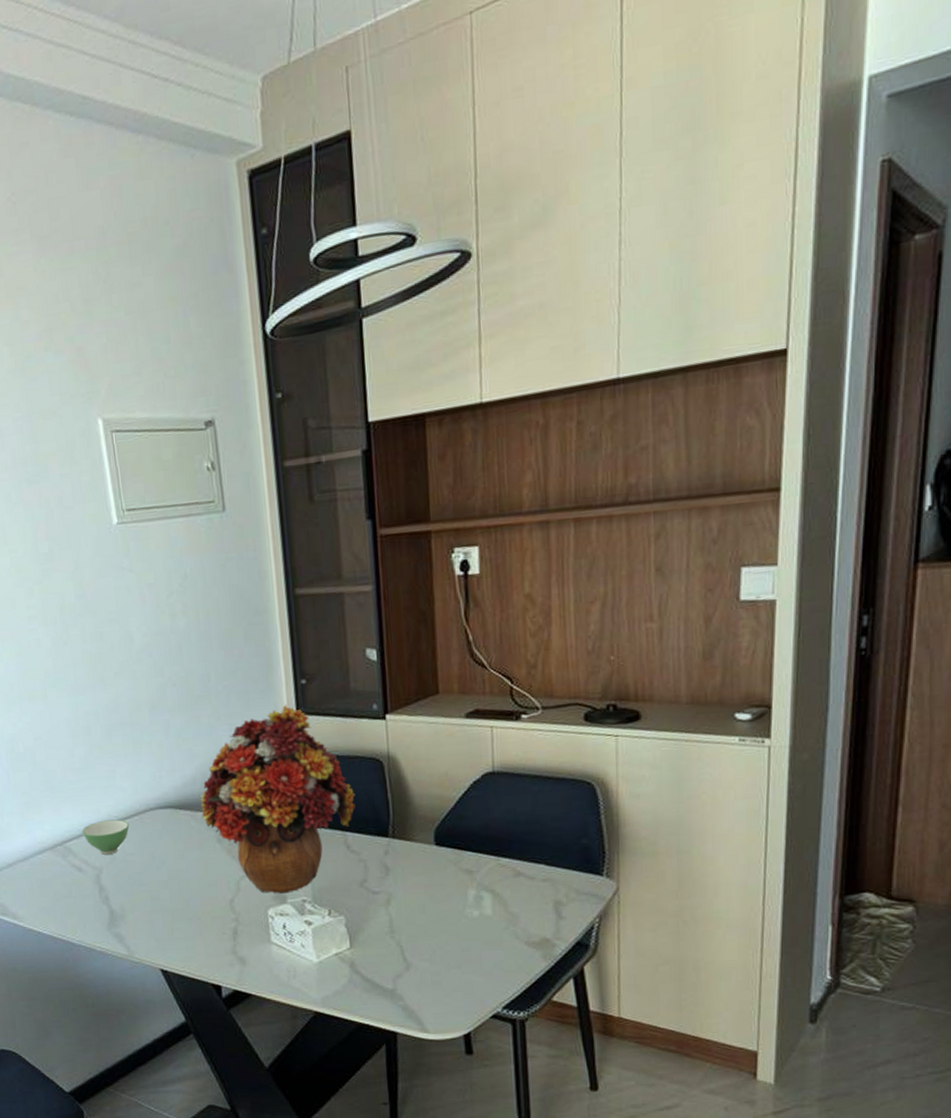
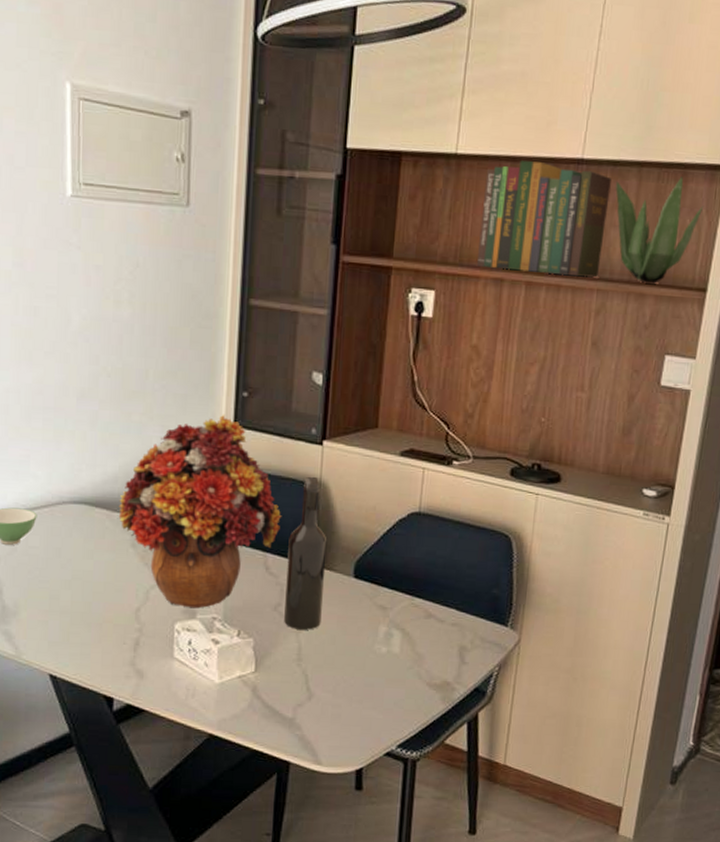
wine bottle: none [365,751,409,903] -> present [284,476,327,630]
books: none [515,388,655,513] -> present [476,160,611,278]
plant: none [660,373,765,495] -> present [616,177,704,284]

